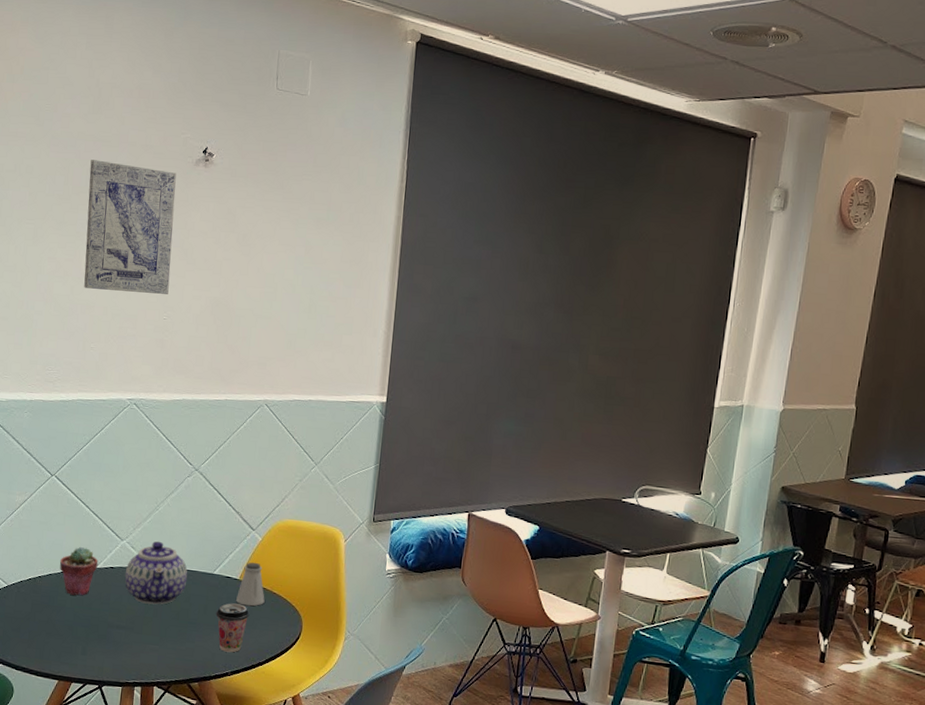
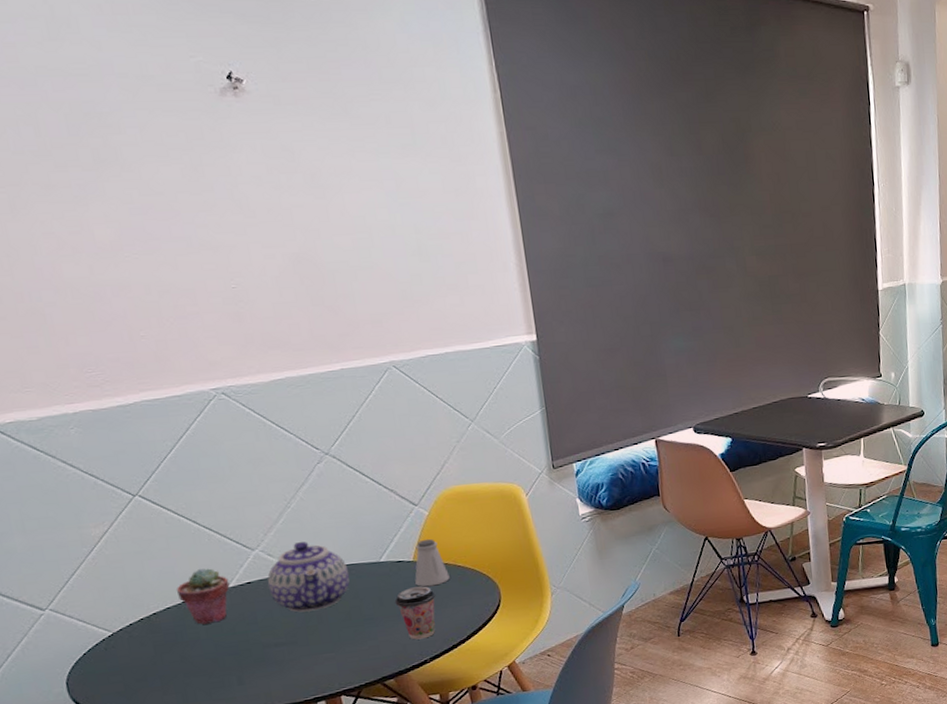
wall art: present [84,160,177,294] -> none [66,100,230,265]

